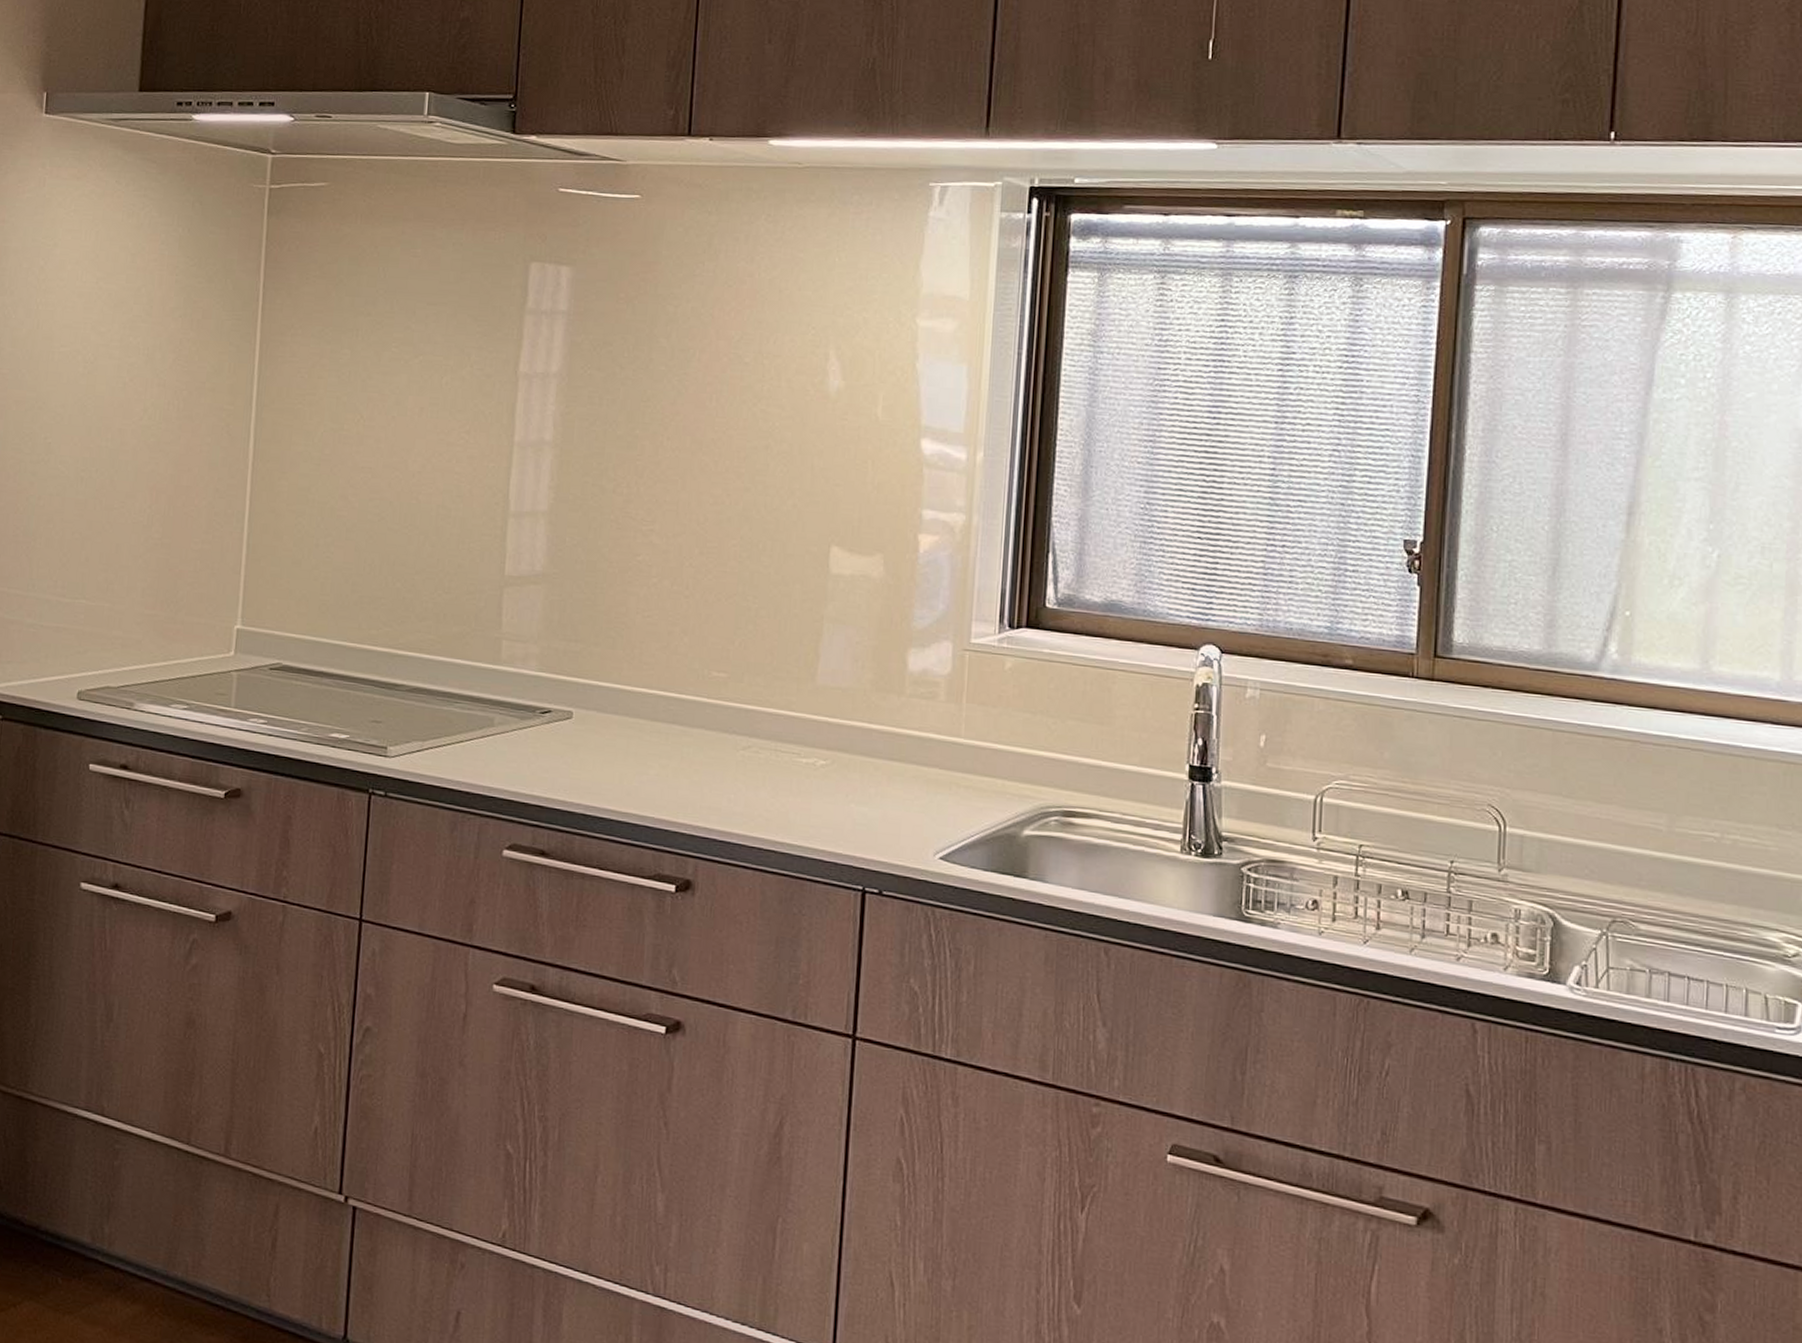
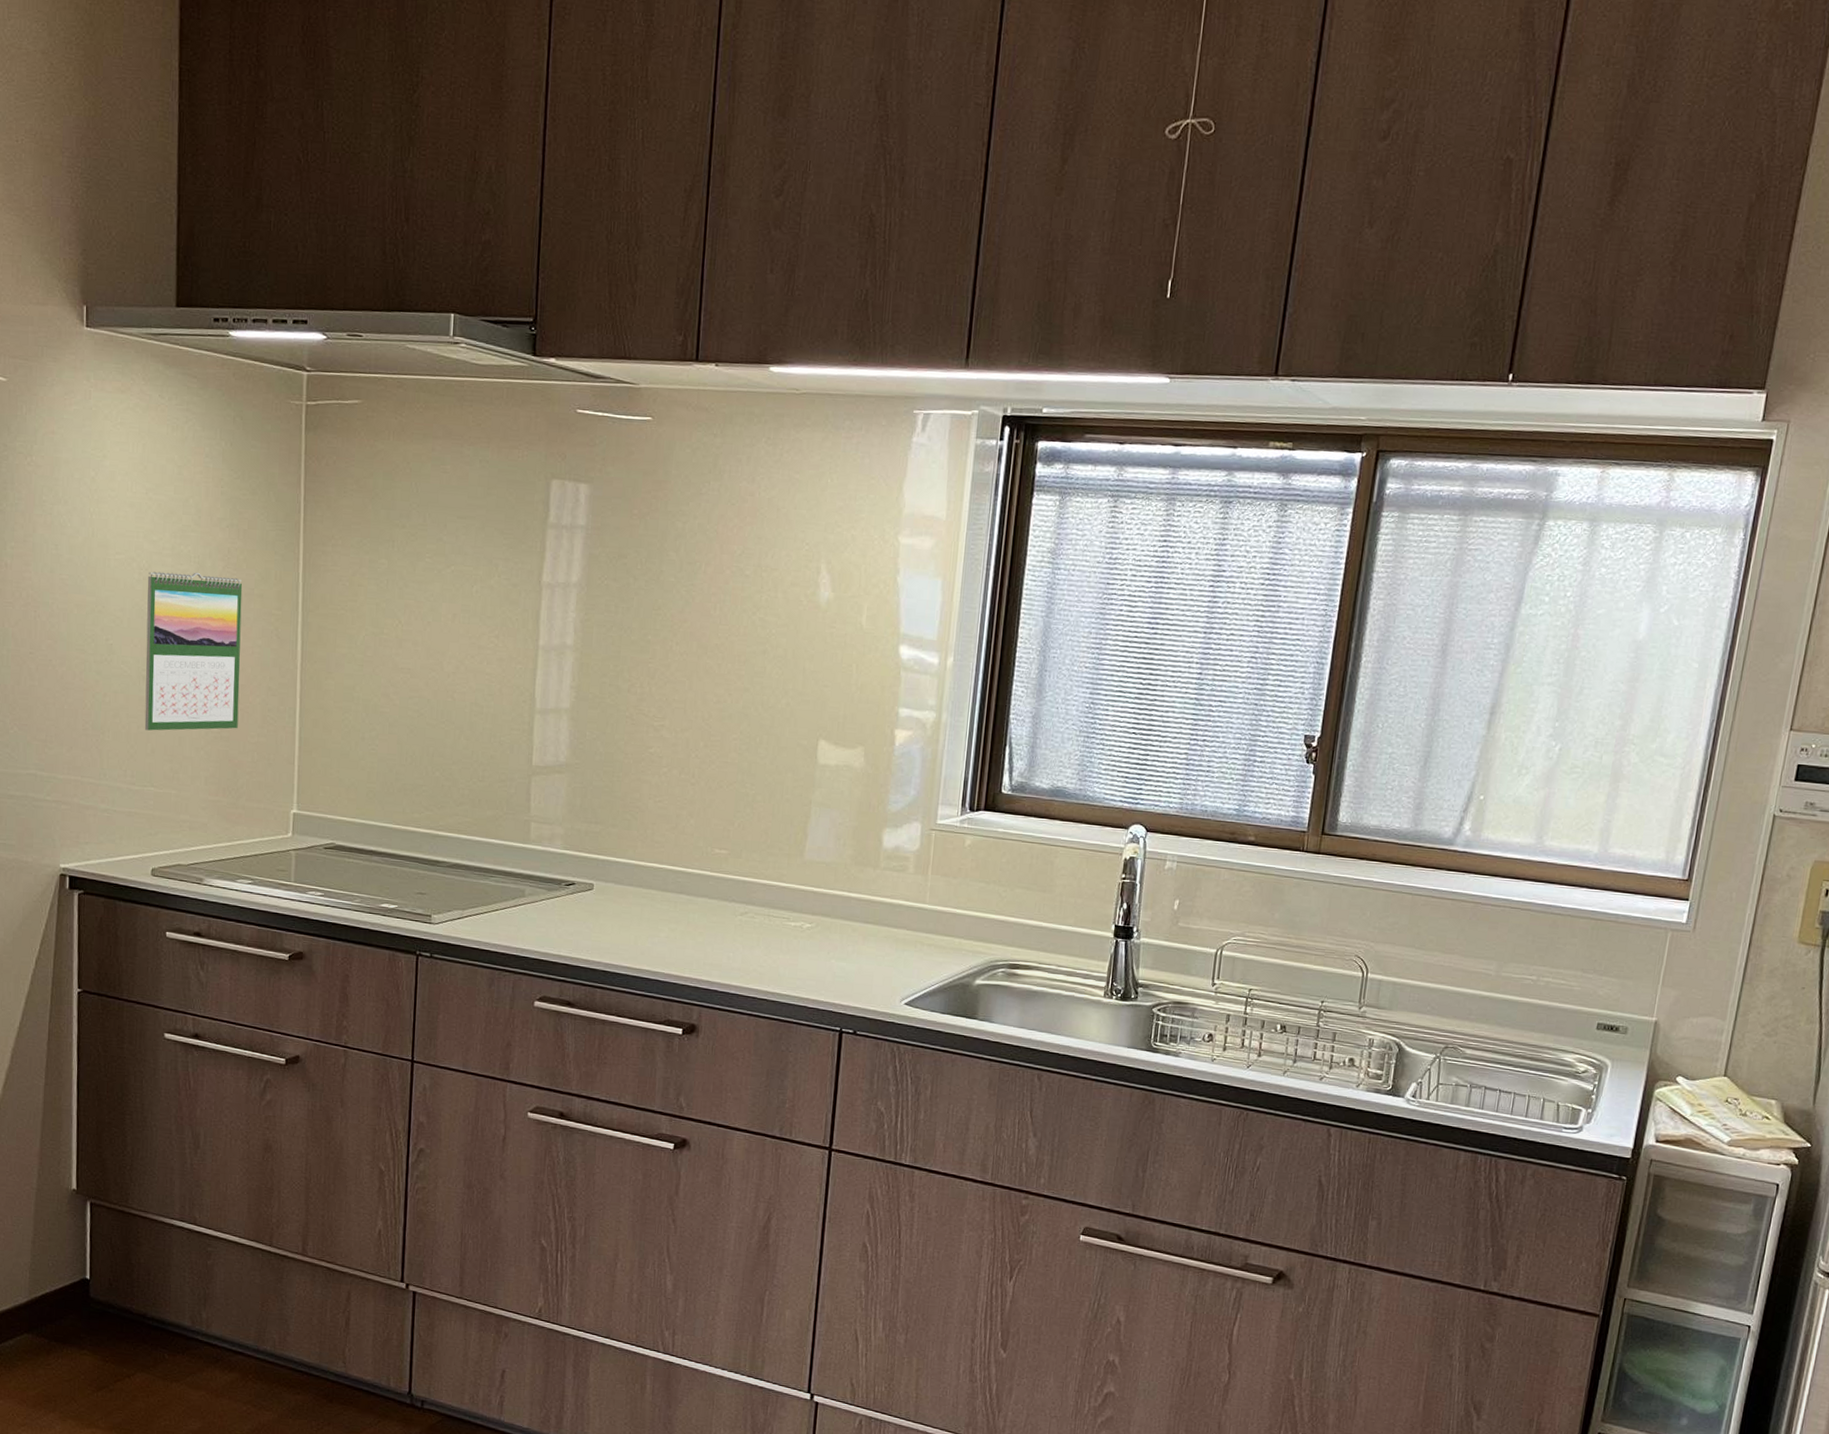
calendar: none [79,364,194,537] -> present [144,571,243,731]

